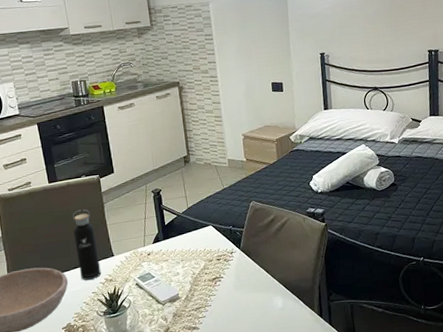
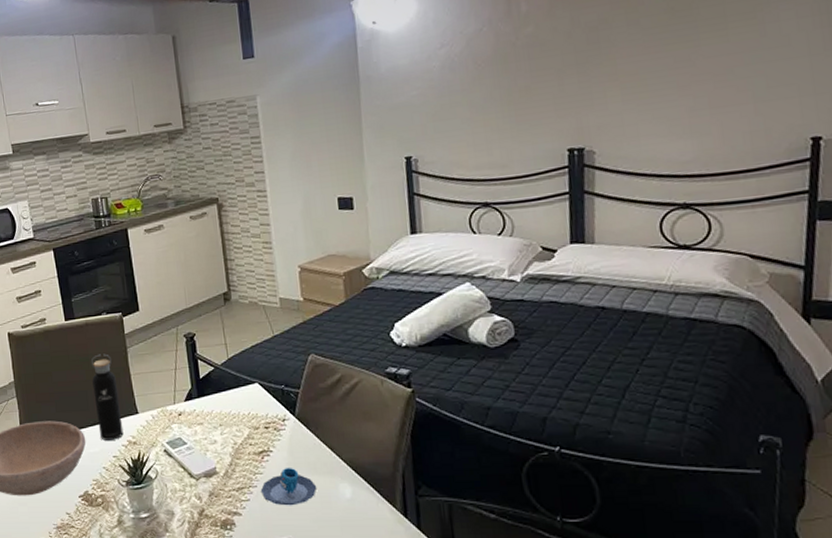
mug: none [214,288,257,318] -> present [260,467,317,506]

